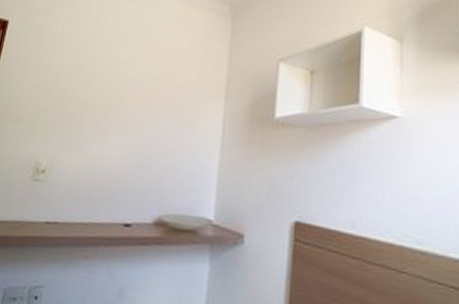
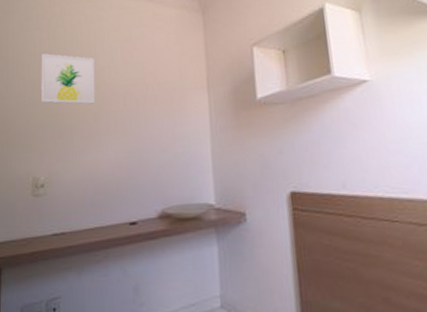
wall art: none [55,38,114,97] -> present [41,53,95,105]

